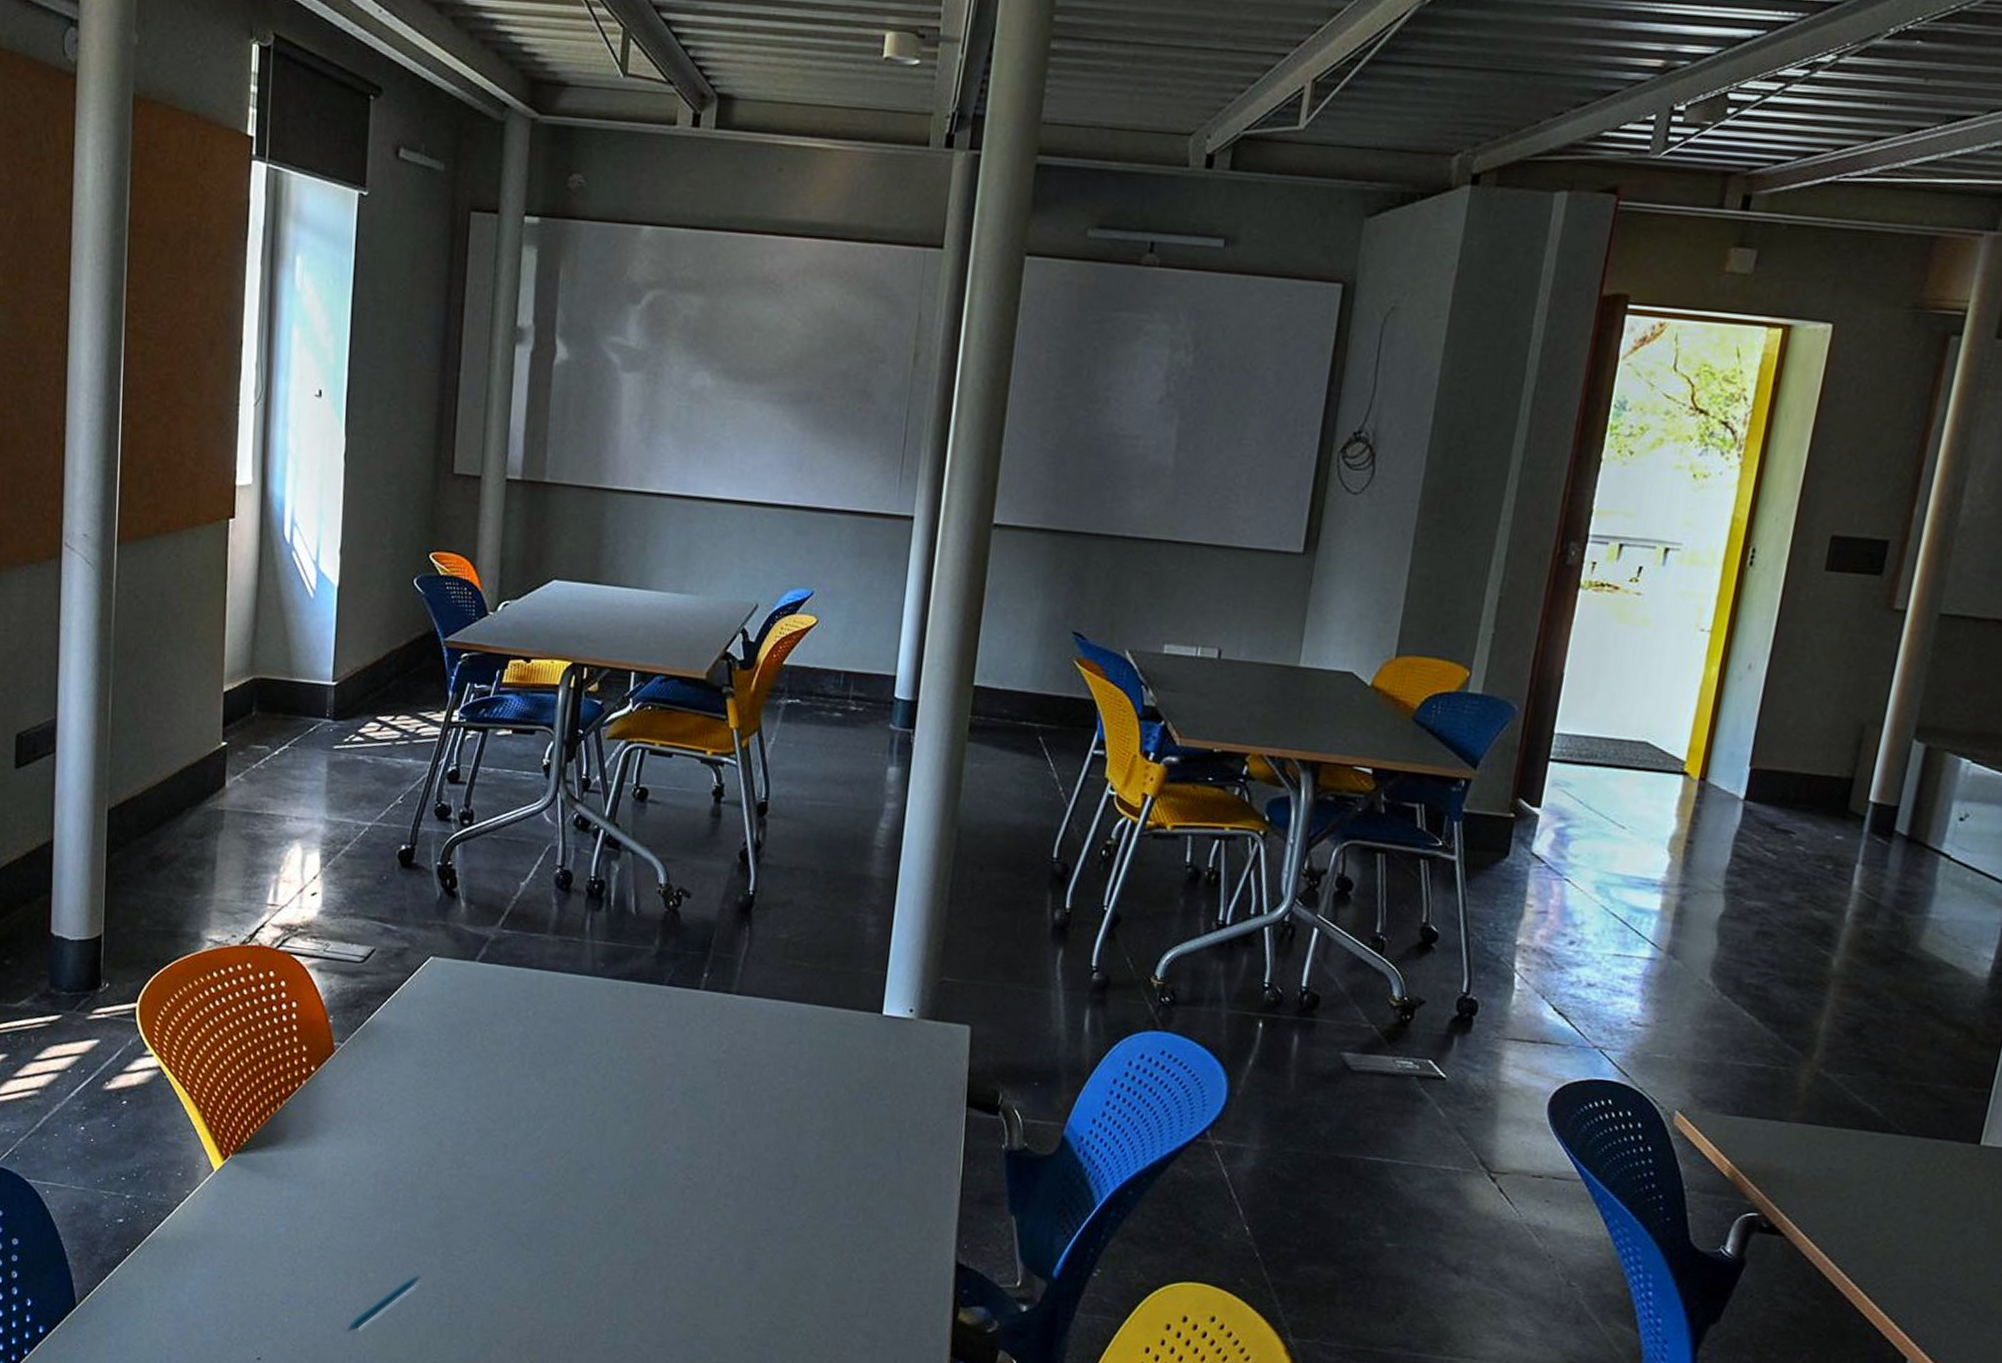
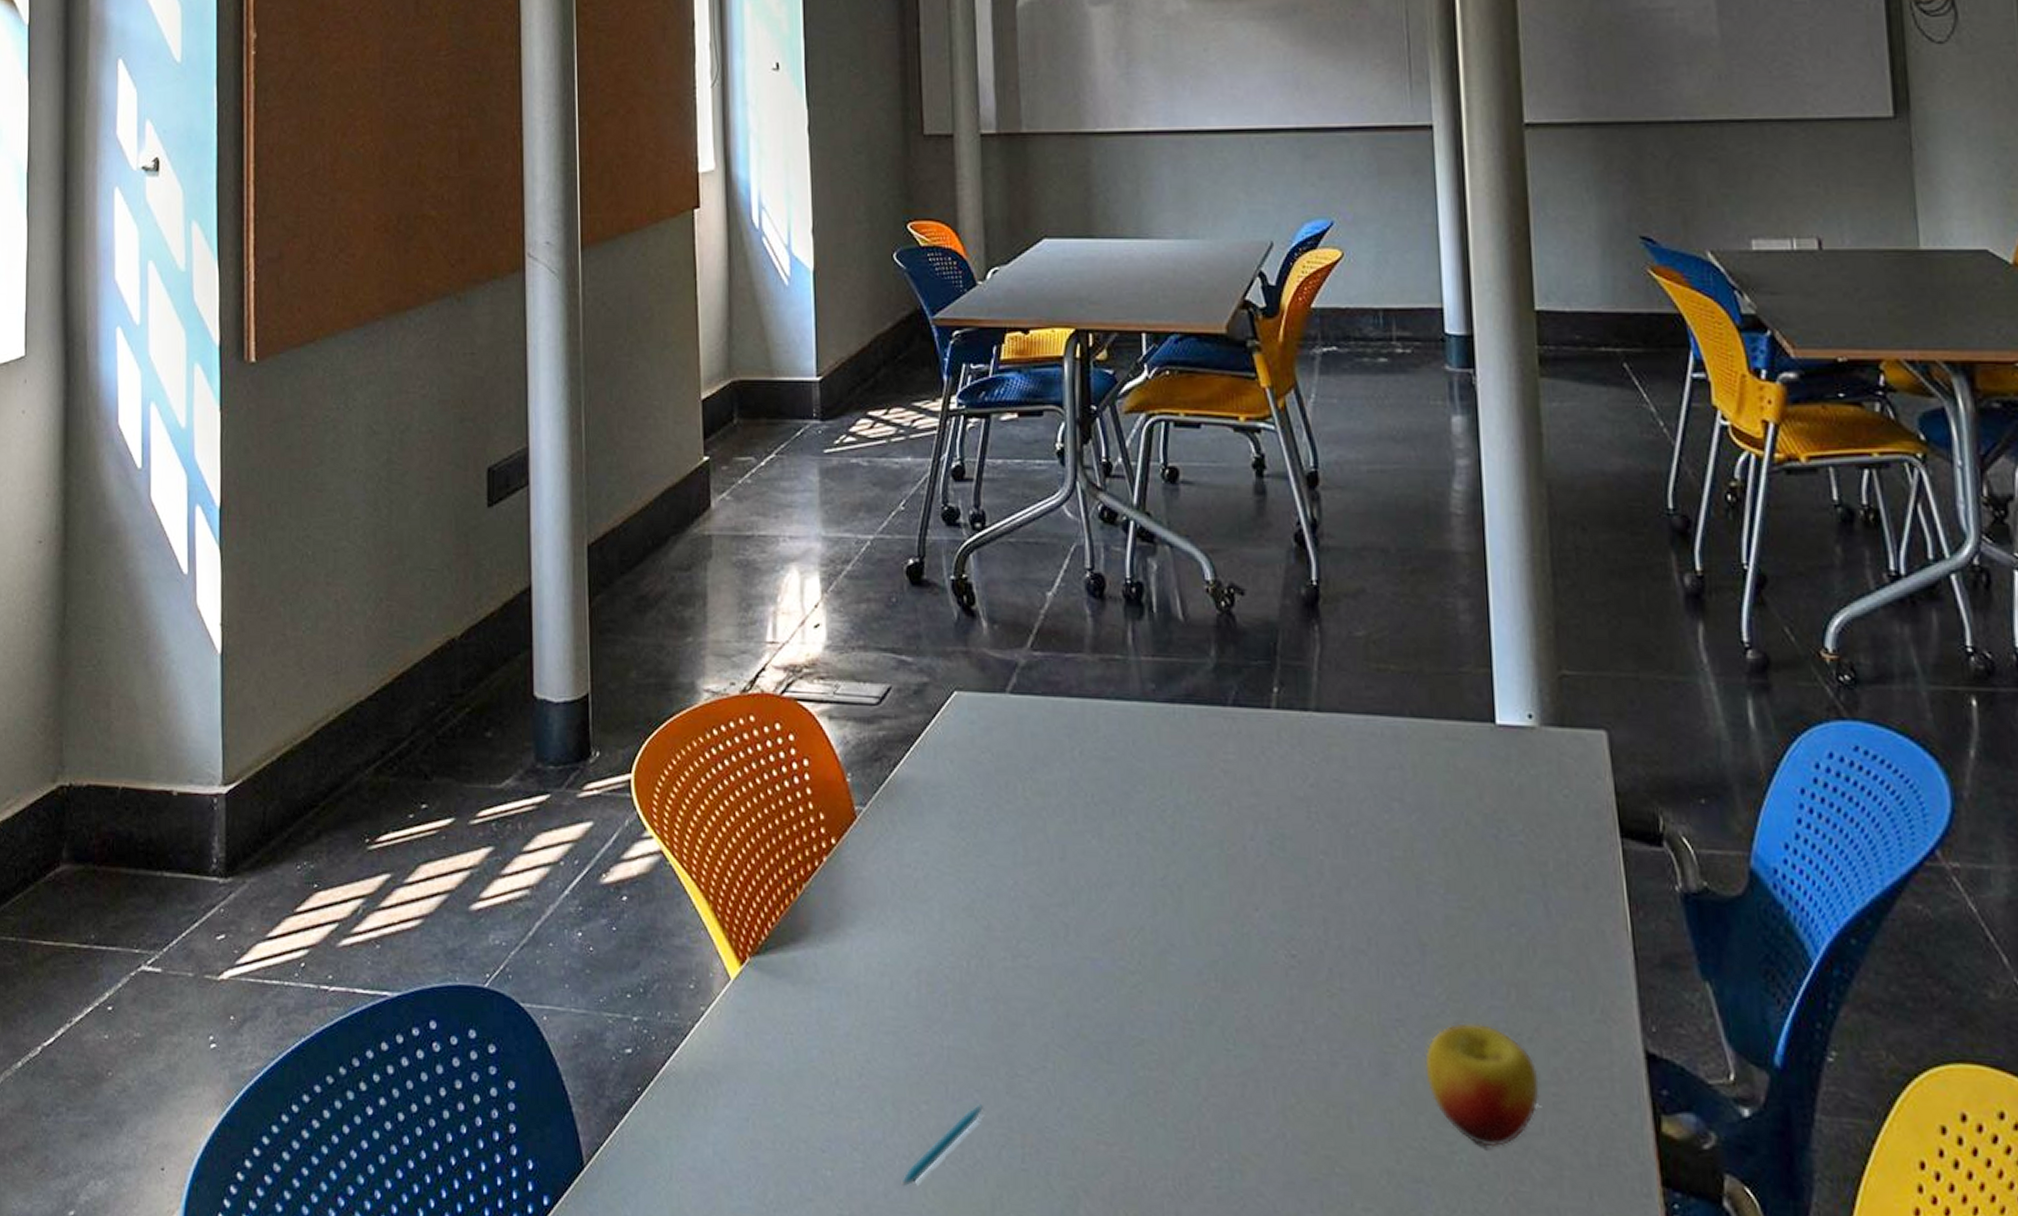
apple: none [782,1234,871,1324] -> present [1425,1023,1540,1148]

